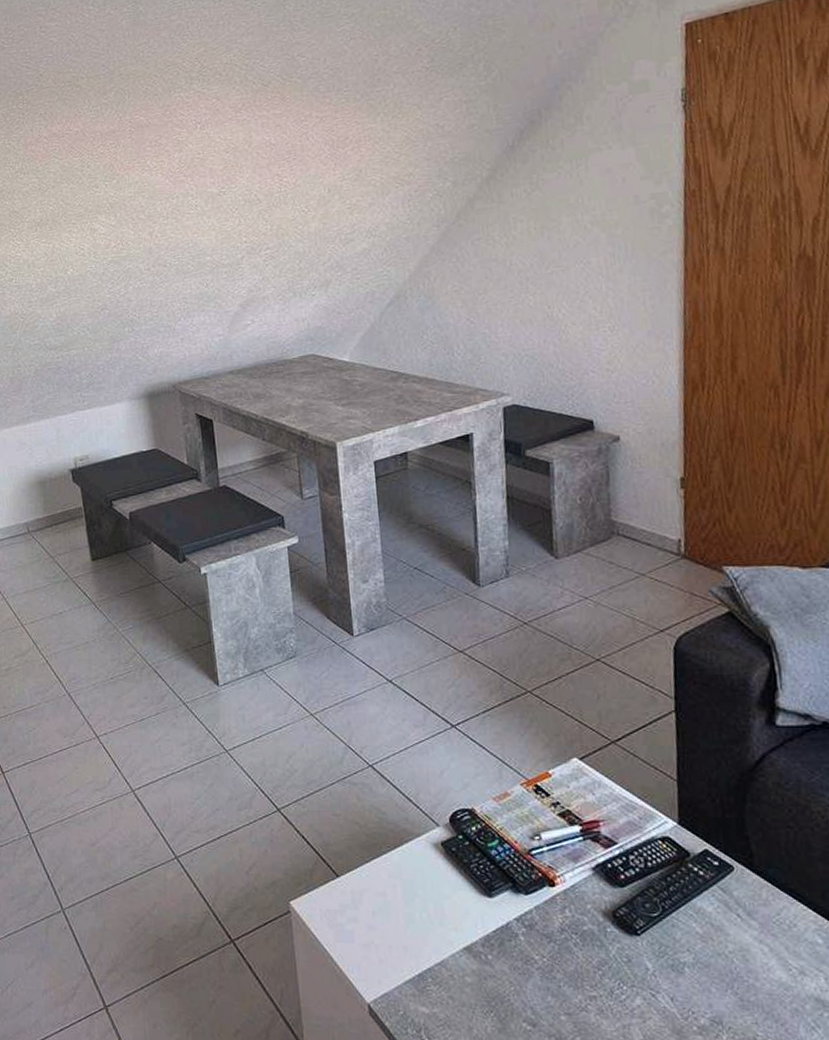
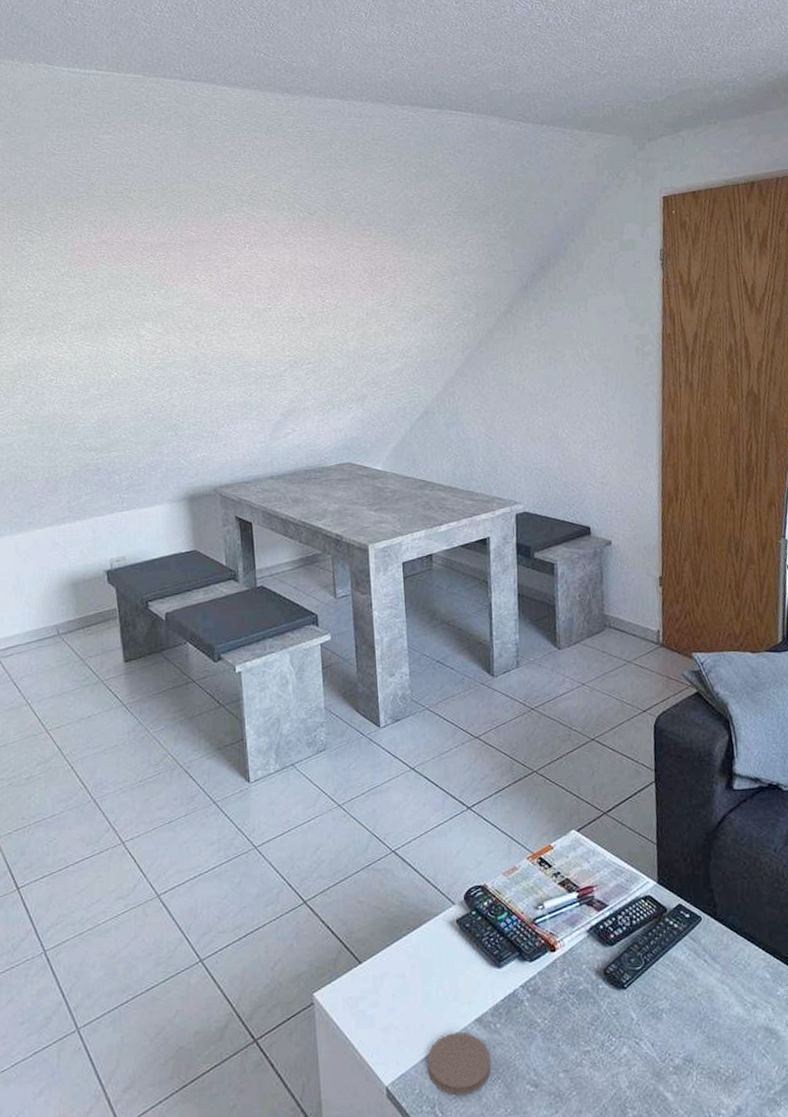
coaster: none [411,959,483,1024] -> present [427,1032,492,1096]

